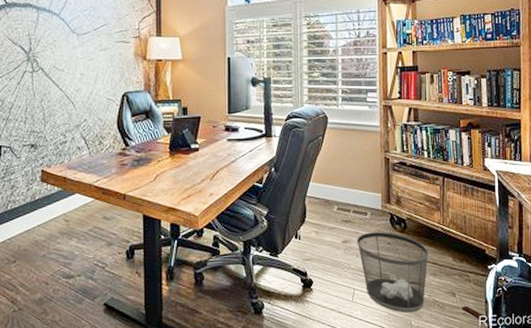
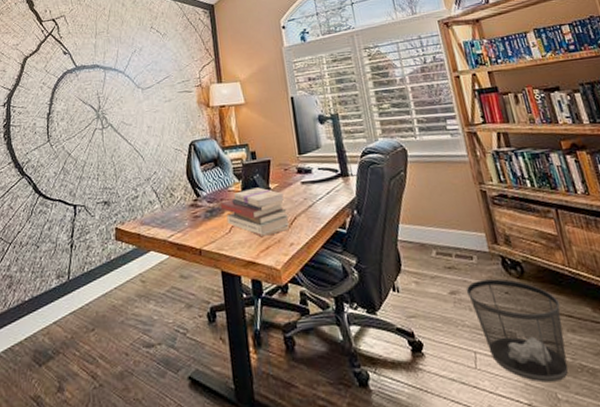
books: none [147,141,212,186] -> present [219,187,290,237]

